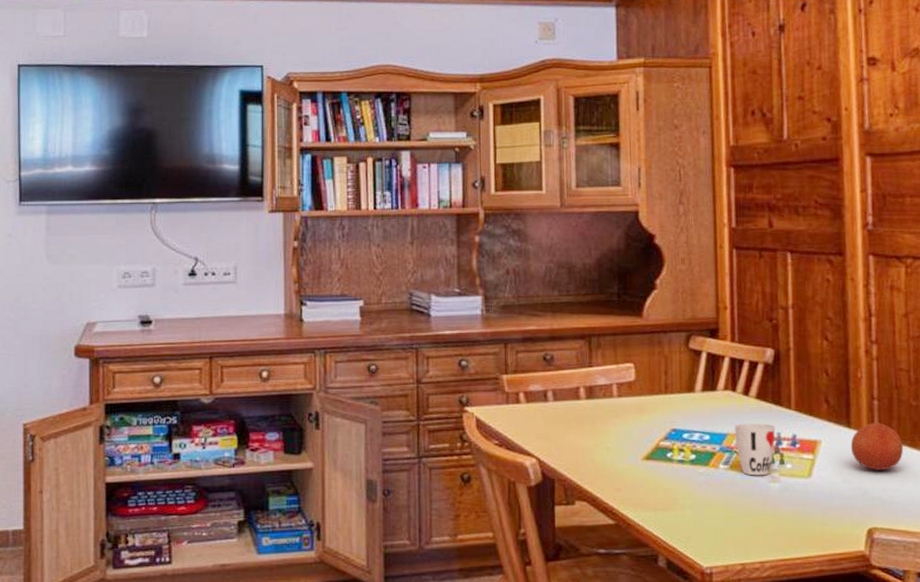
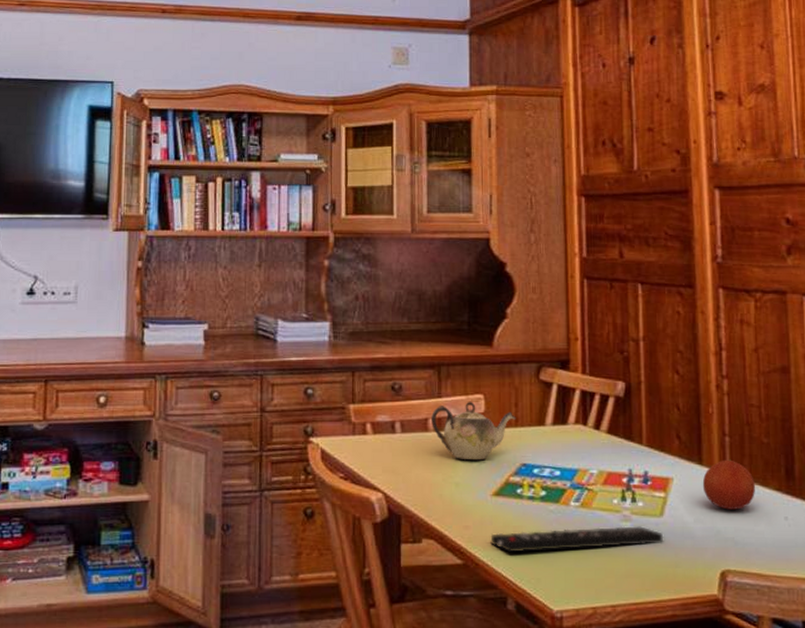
teapot: none [583,370,667,427] -> present [431,401,517,461]
remote control: none [641,487,812,513] -> present [490,526,664,553]
cup: present [734,423,775,476] -> none [585,459,627,514]

